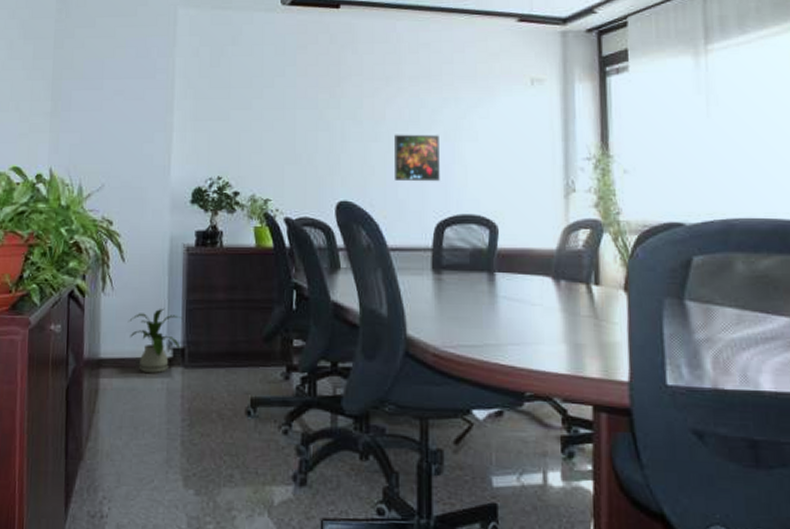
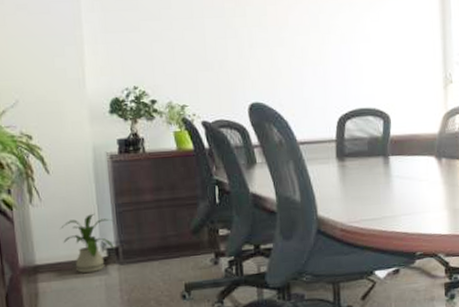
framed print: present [394,134,440,182] -> none [297,38,340,82]

